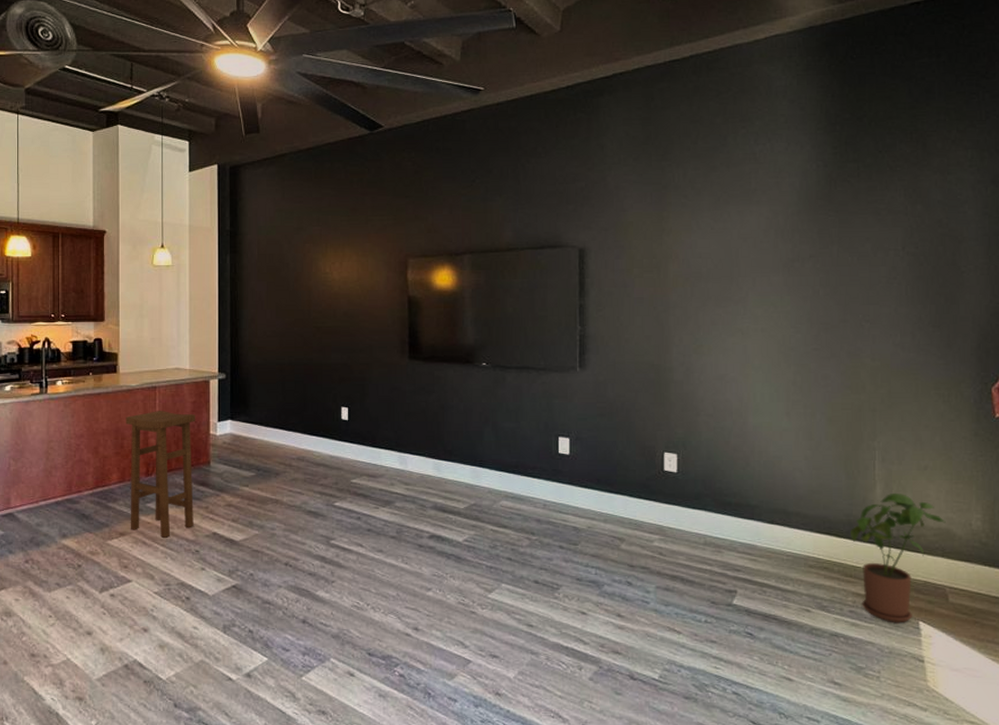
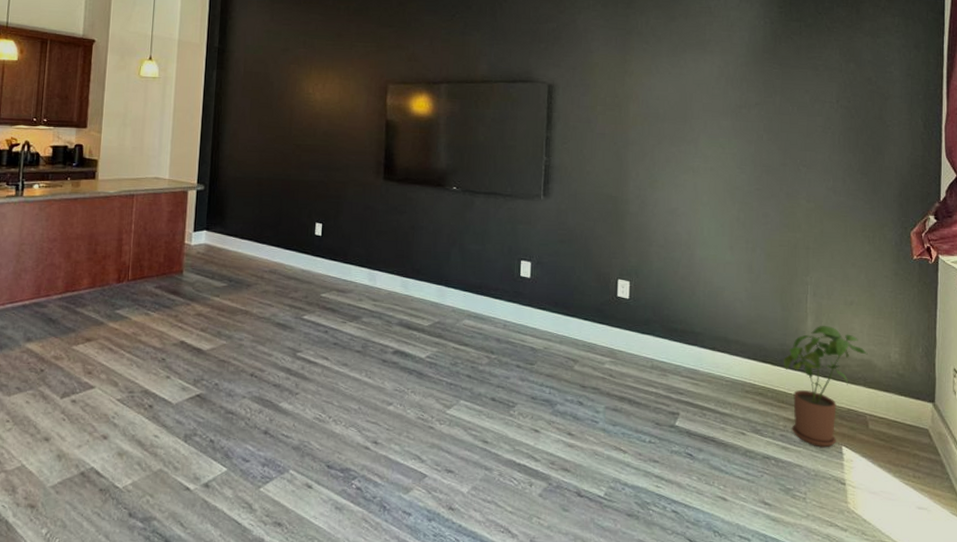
bar stool: present [125,411,196,538] -> none [97,218,172,345]

